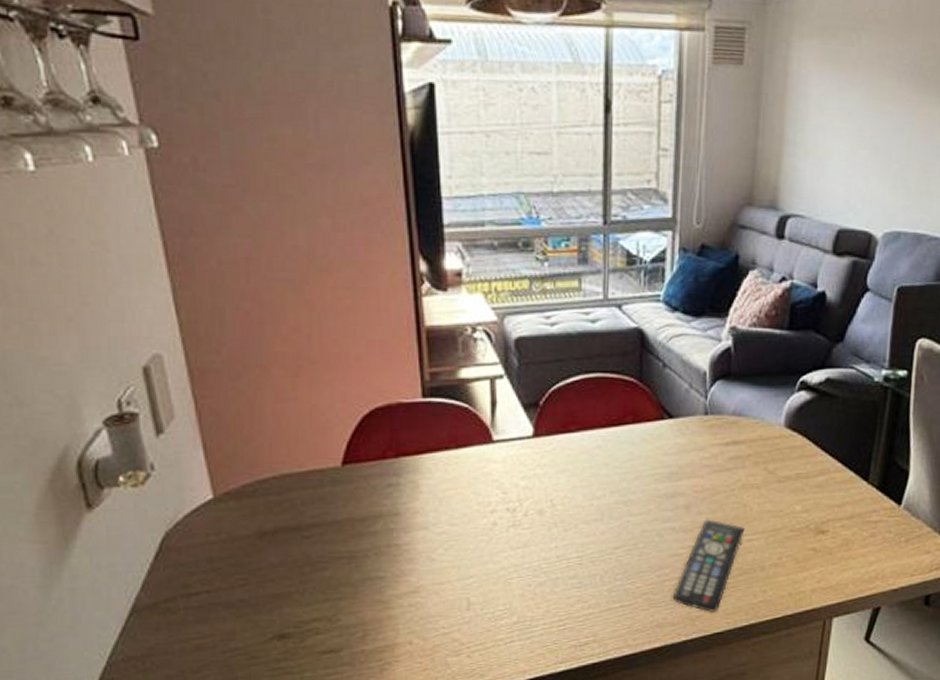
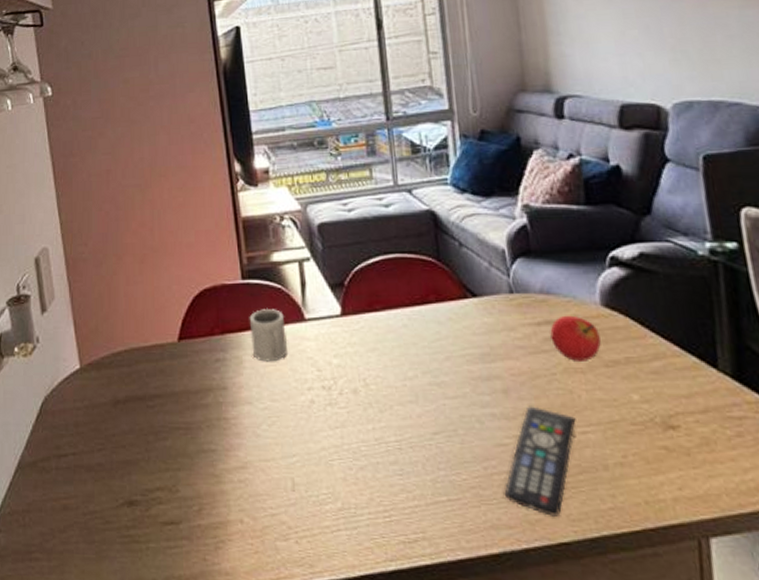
cup: none [429,429,471,486] -> present [249,308,287,362]
fruit: none [735,436,778,478] -> present [550,315,601,361]

